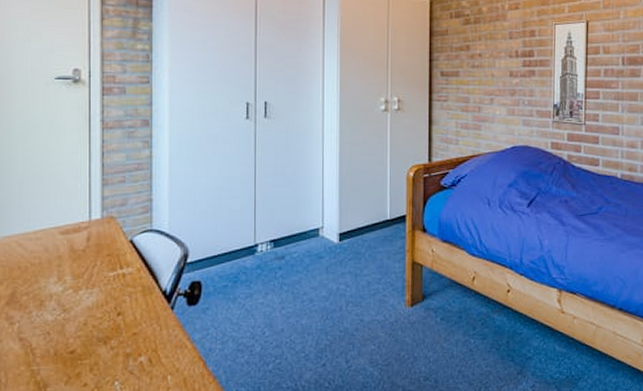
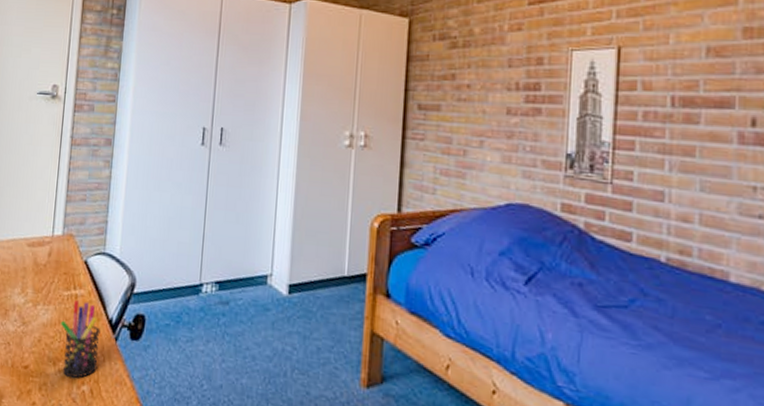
pen holder: none [108,279,154,353] -> present [60,300,101,378]

